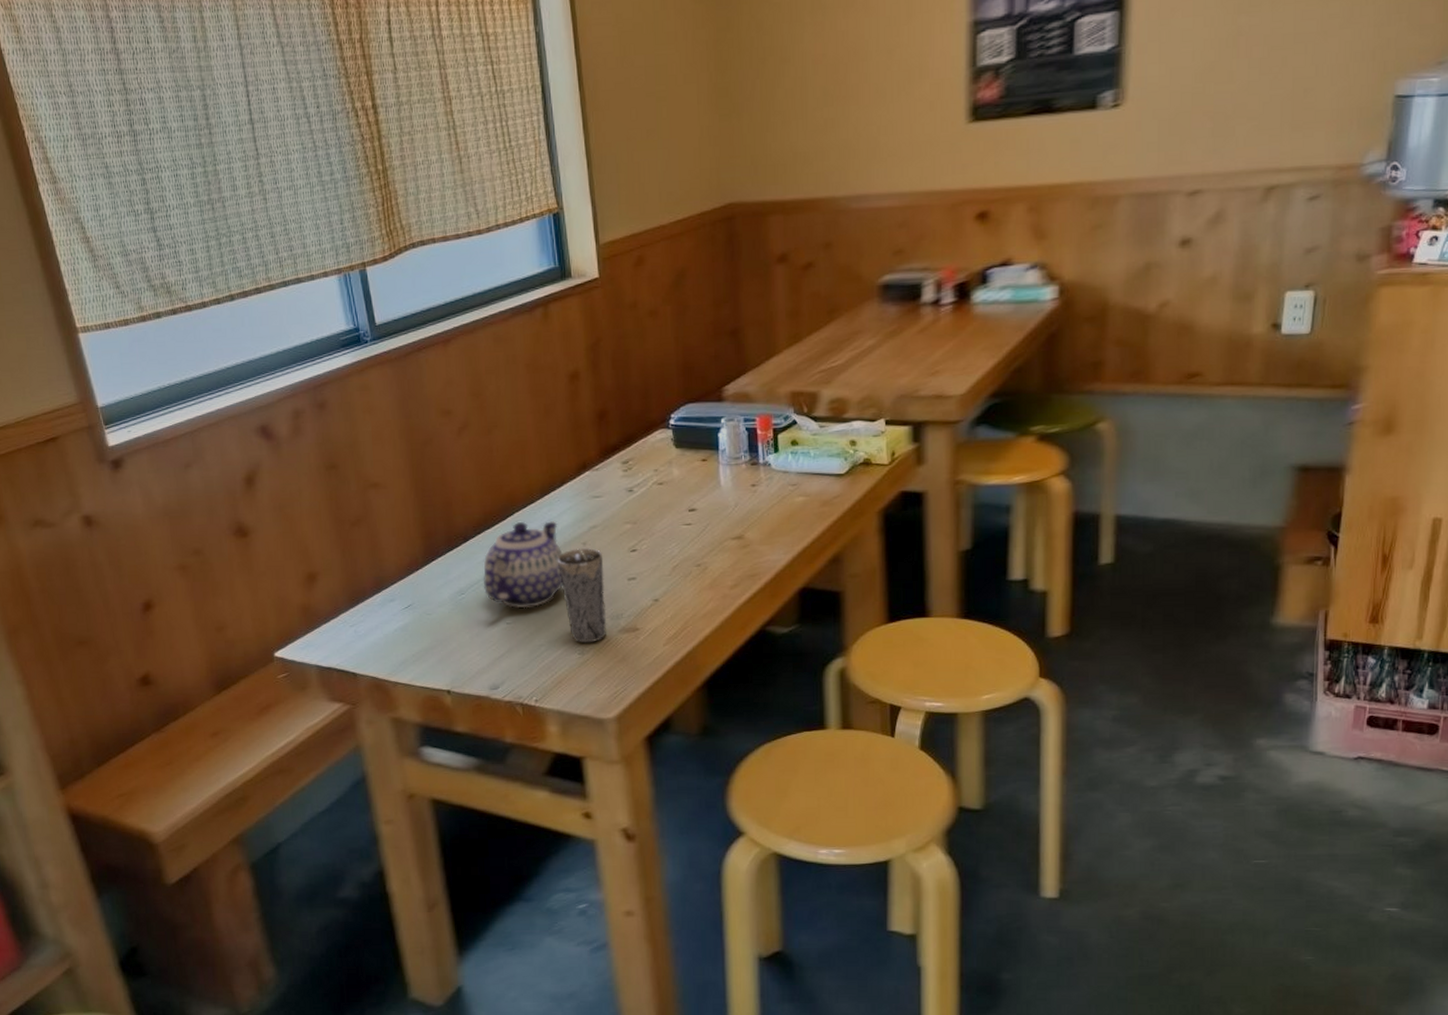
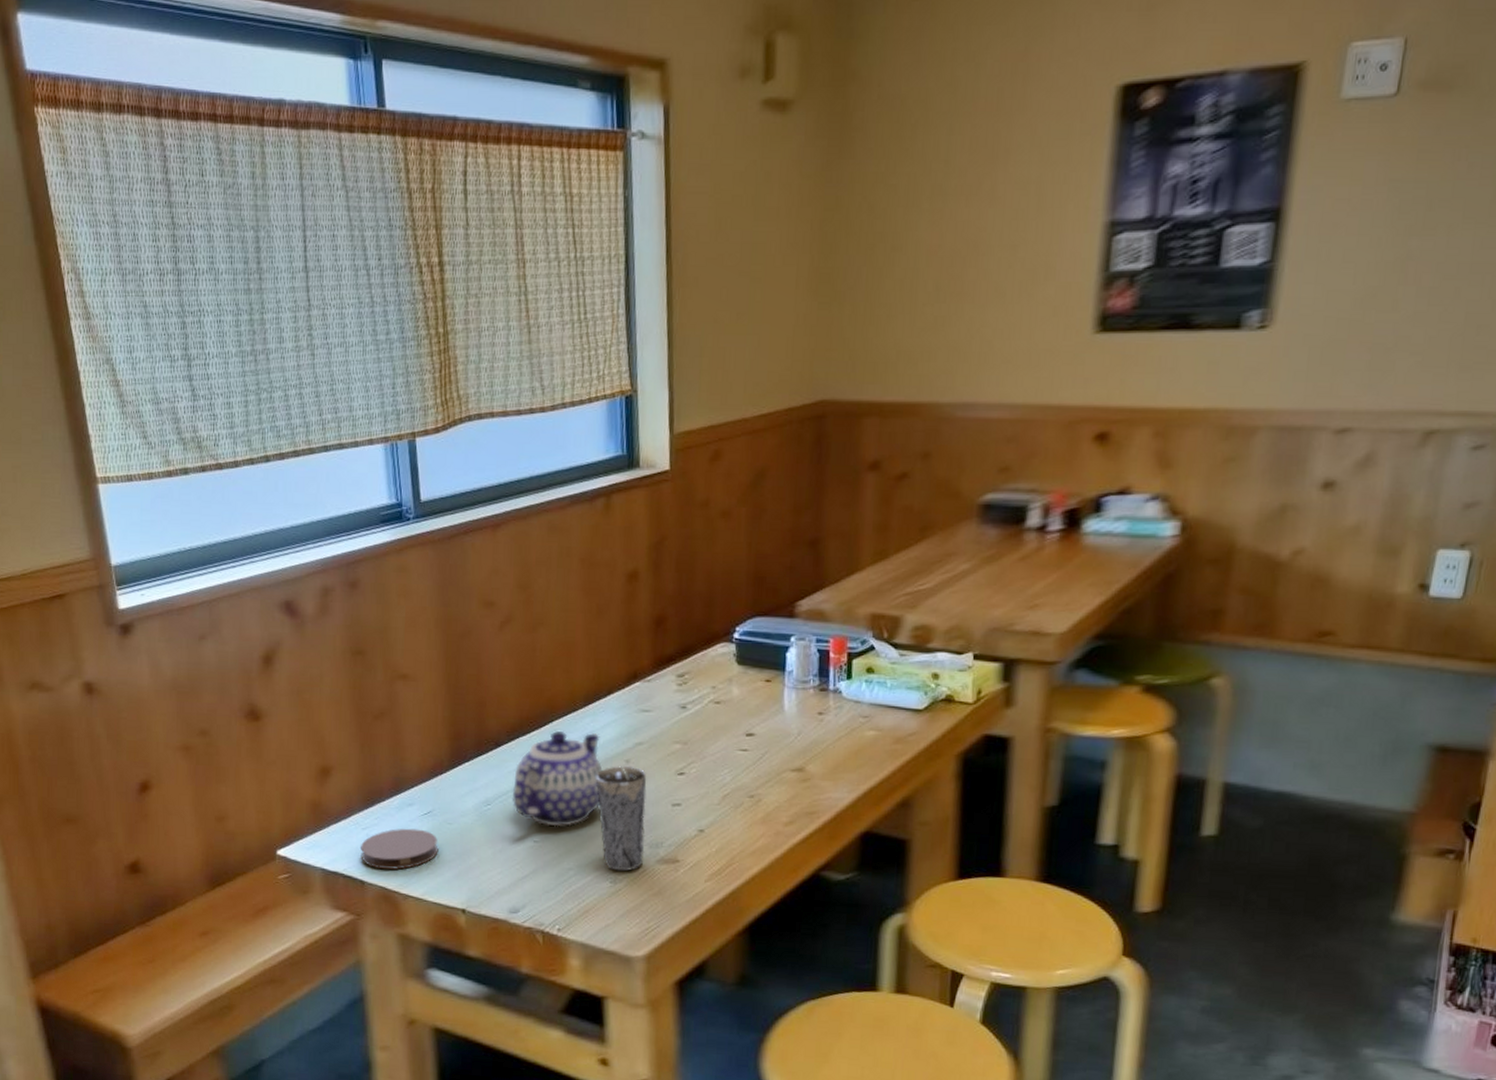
coaster: none [350,621,421,661] -> present [361,828,439,870]

